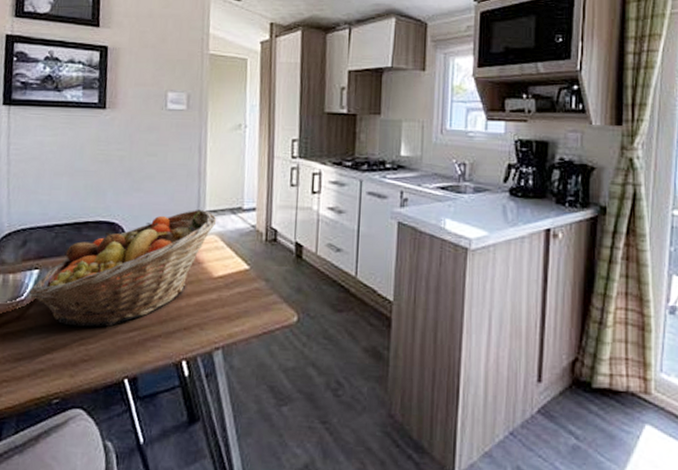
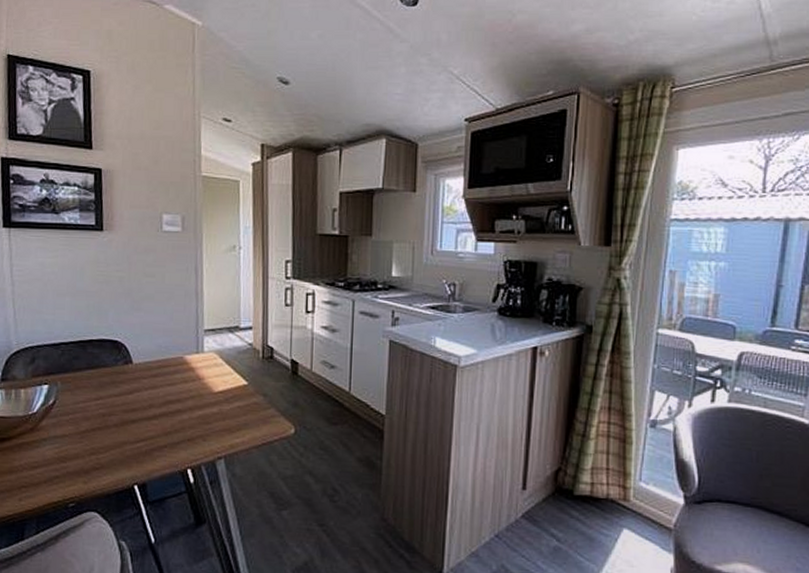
fruit basket: present [29,209,217,327] -> none [41,328,215,438]

